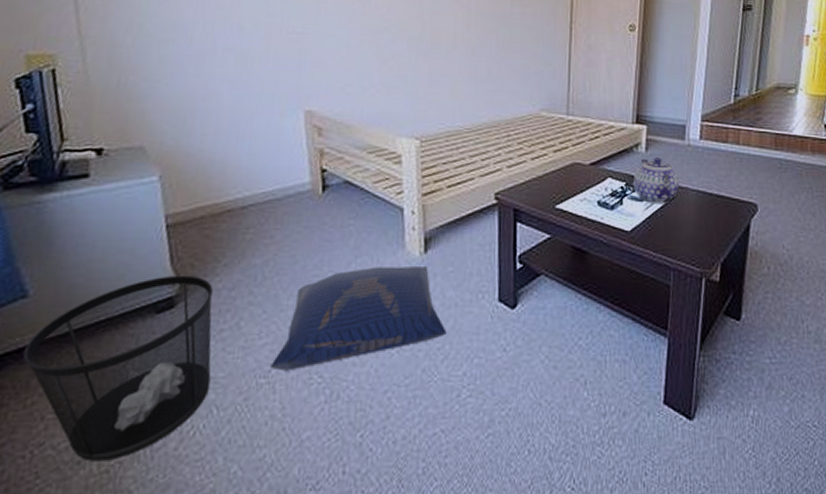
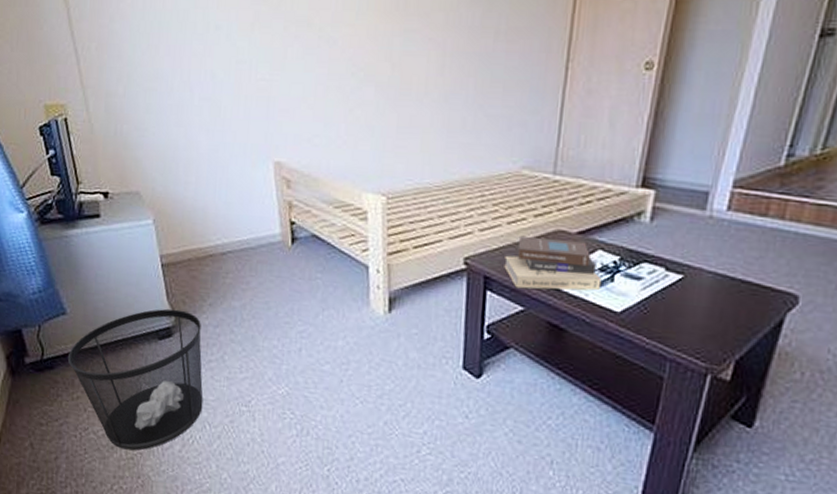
cushion: present [270,267,447,371] -> none [250,320,409,404]
books: none [531,171,613,218] -> present [504,237,602,291]
teapot: present [632,157,680,205] -> none [629,229,693,286]

